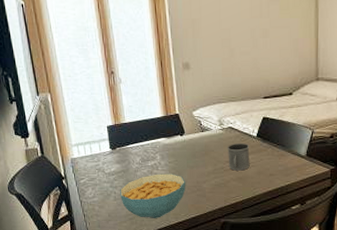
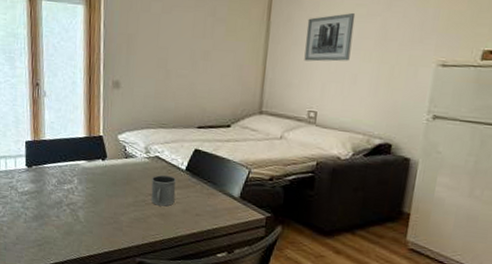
cereal bowl: present [120,174,185,219] -> none [31,199,102,248]

